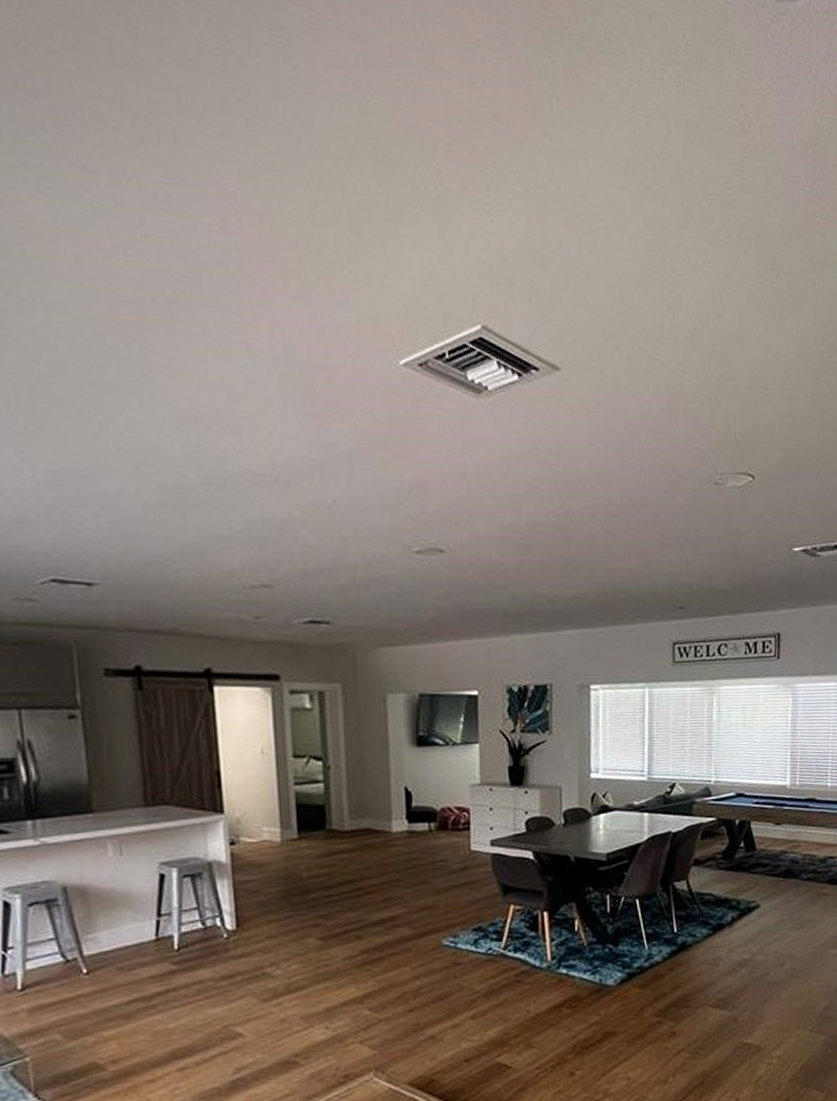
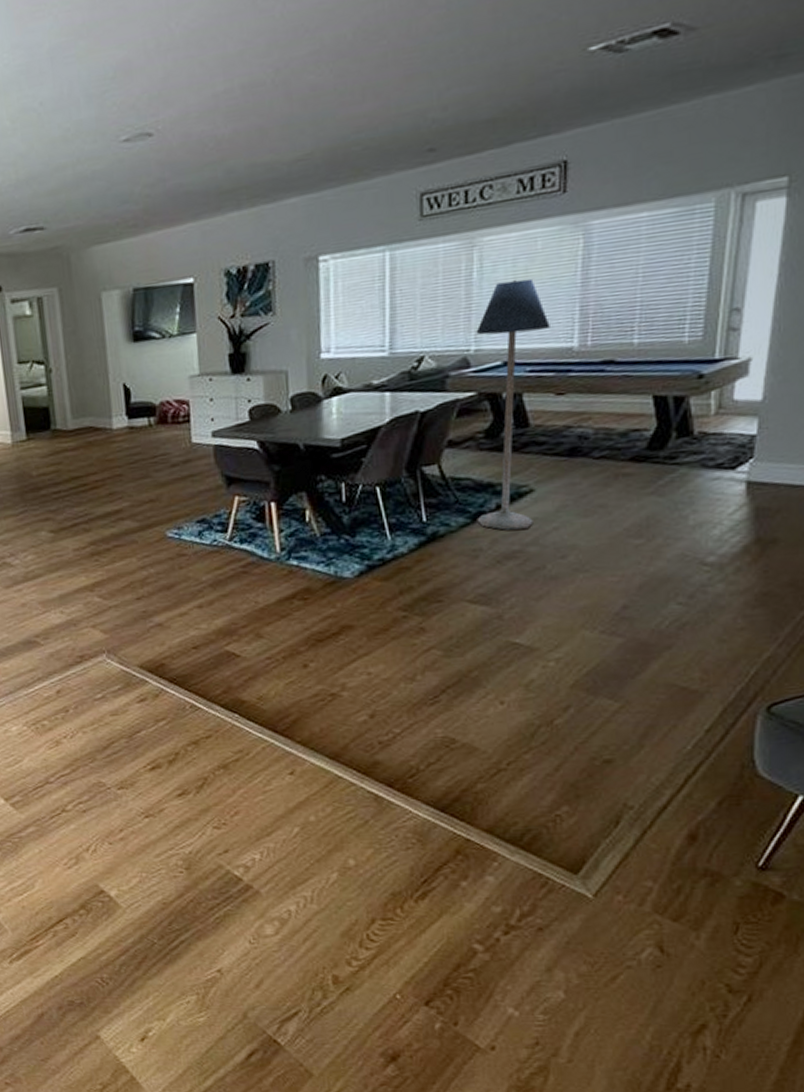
floor lamp: none [715,725,770,941] -> present [476,278,550,530]

